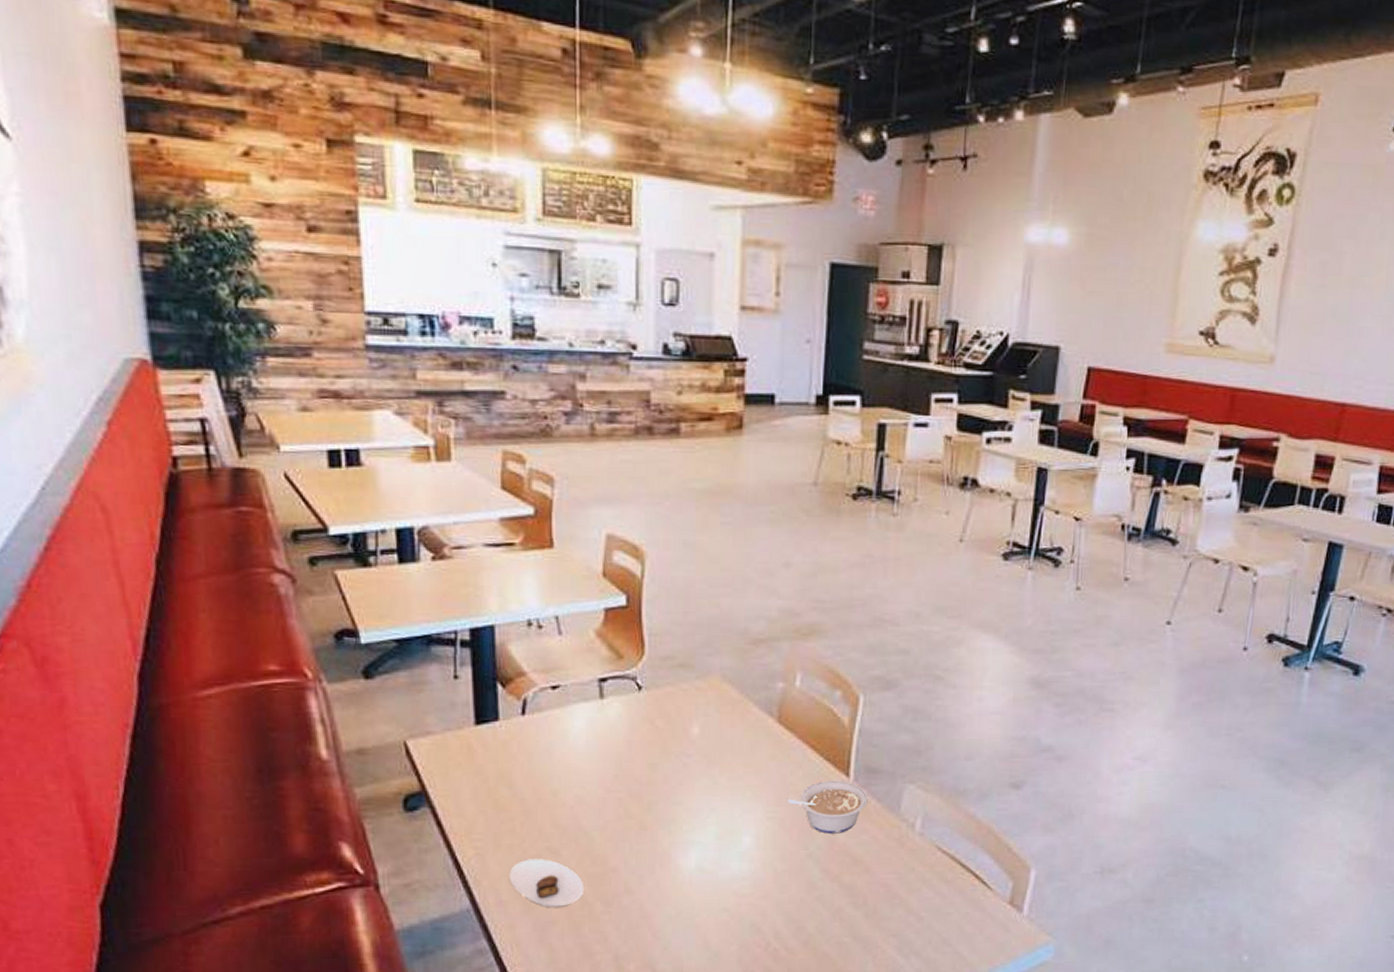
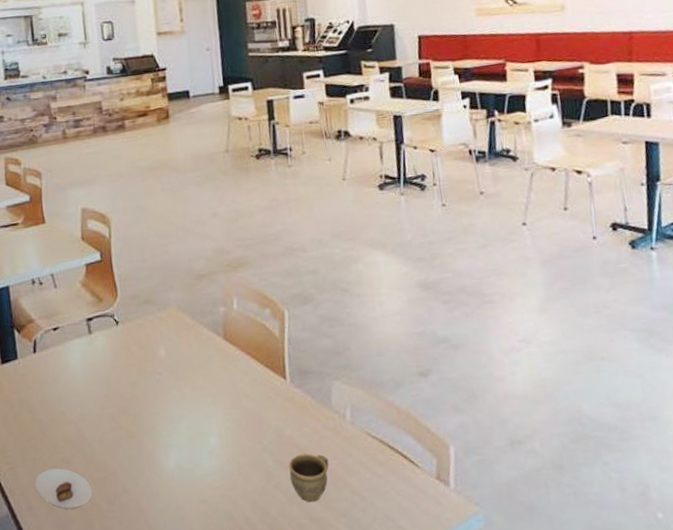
legume: present [787,780,868,834] -> none [240,382,305,429]
cup: none [836,865,886,920] -> present [289,453,329,503]

